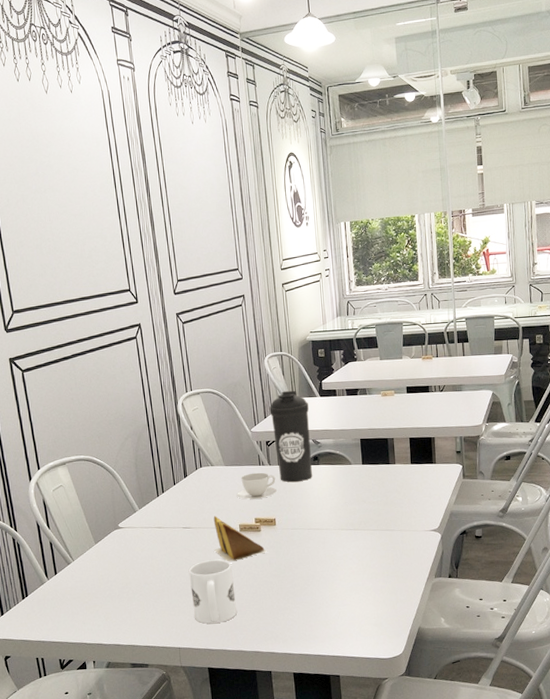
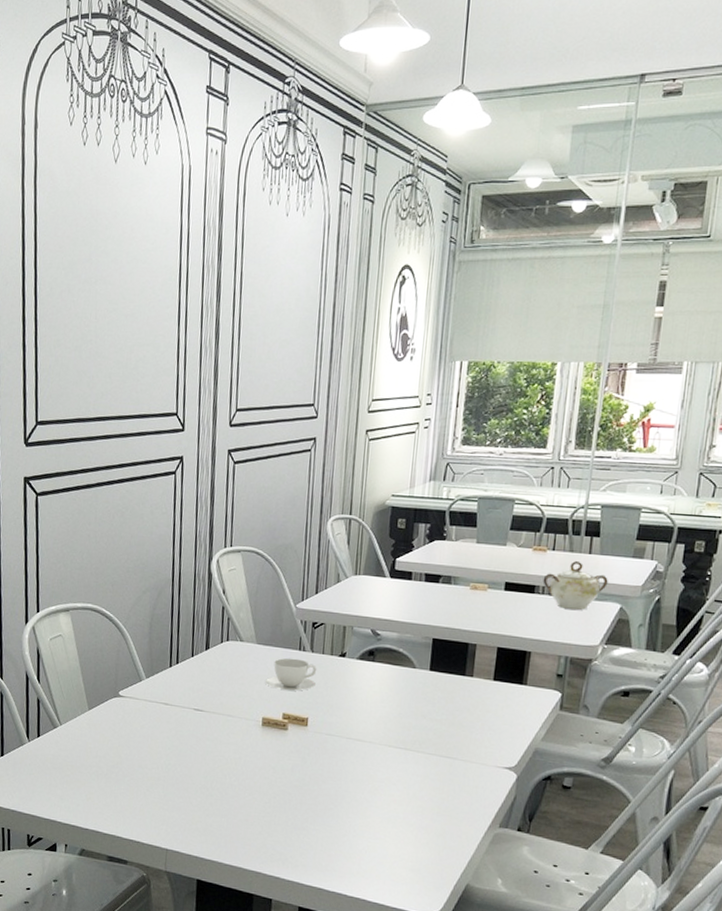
mug: present [188,559,238,624] -> none [190,752,245,830]
cake slice: present [213,515,268,562] -> none [227,701,293,760]
water bottle: present [270,390,312,482] -> none [322,564,374,678]
sugar bowl: none [433,362,480,401] -> present [542,560,608,610]

